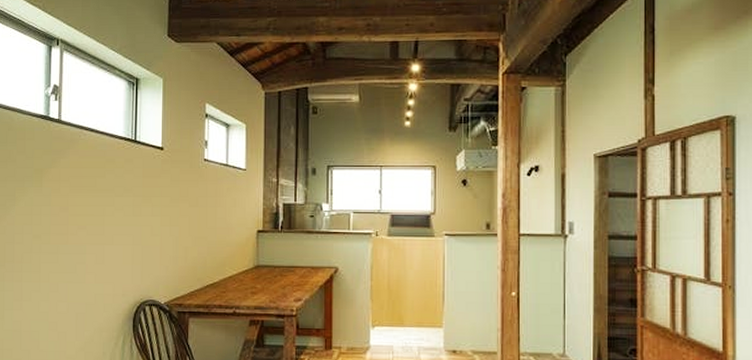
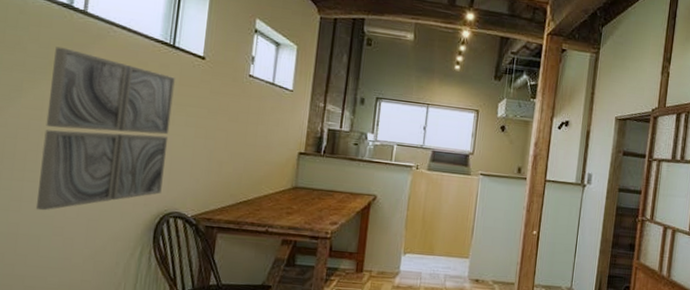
wall art: none [33,155,139,308] -> present [35,46,175,211]

